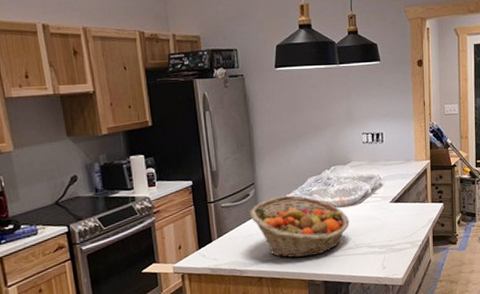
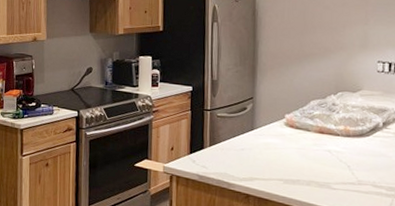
fruit basket: present [250,195,350,258] -> none [245,114,354,184]

